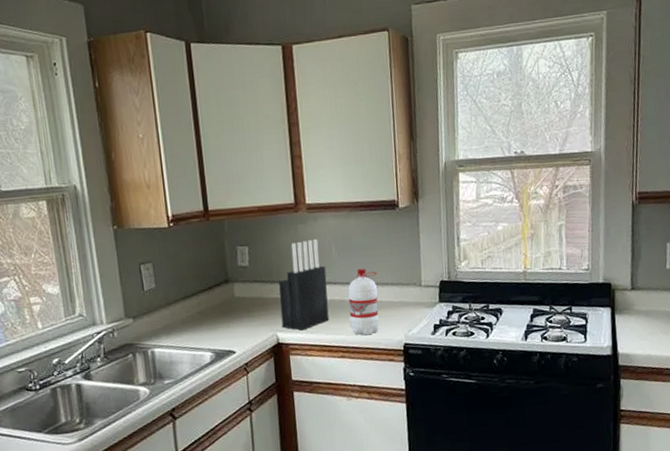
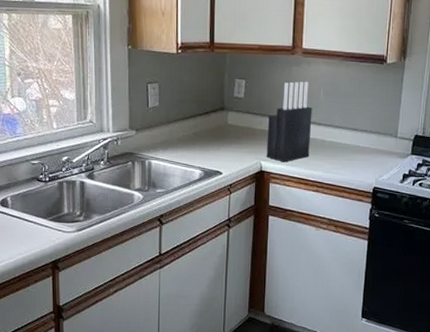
water bottle: present [348,268,380,336] -> none [327,114,359,175]

